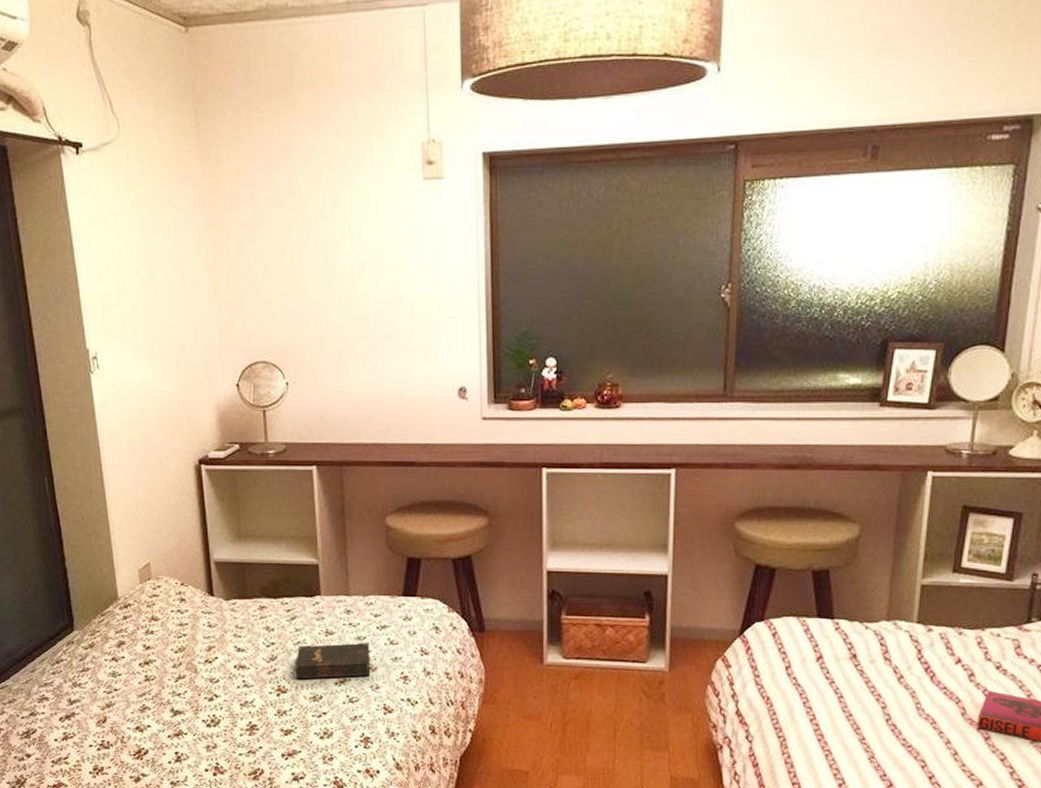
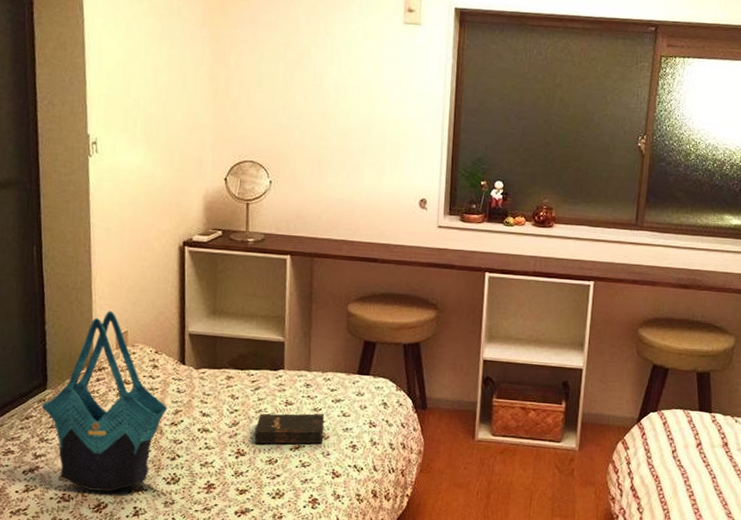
tote bag: none [70,542,200,738] -> present [41,311,168,492]

